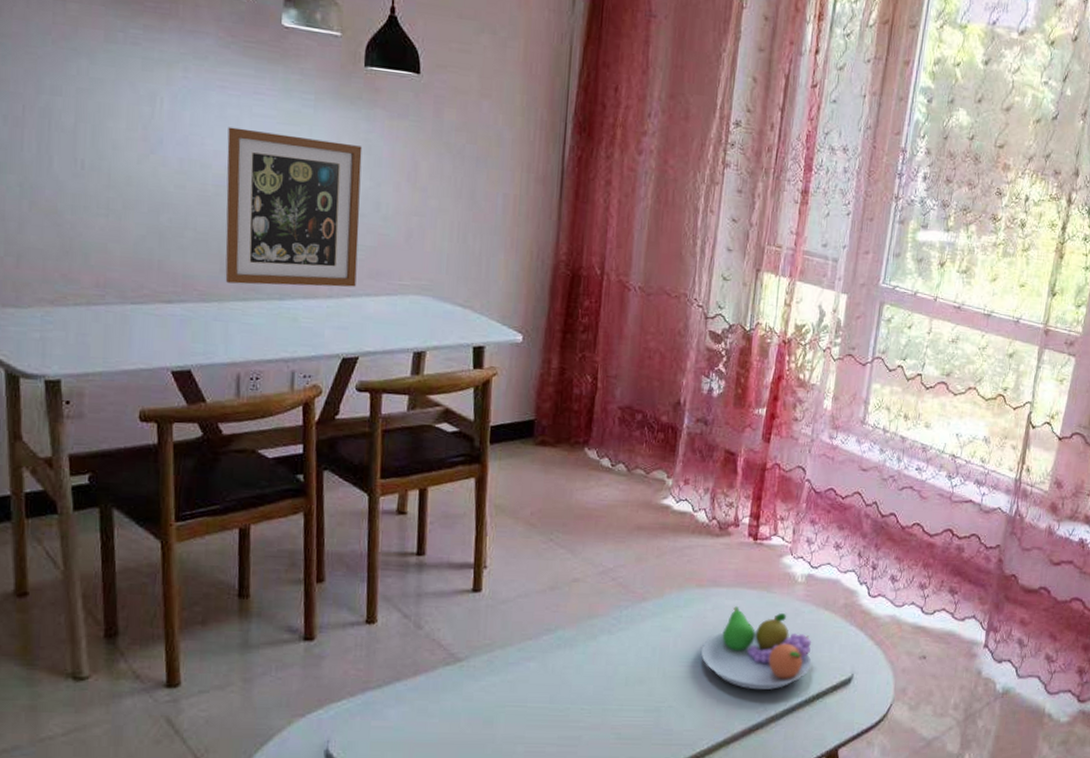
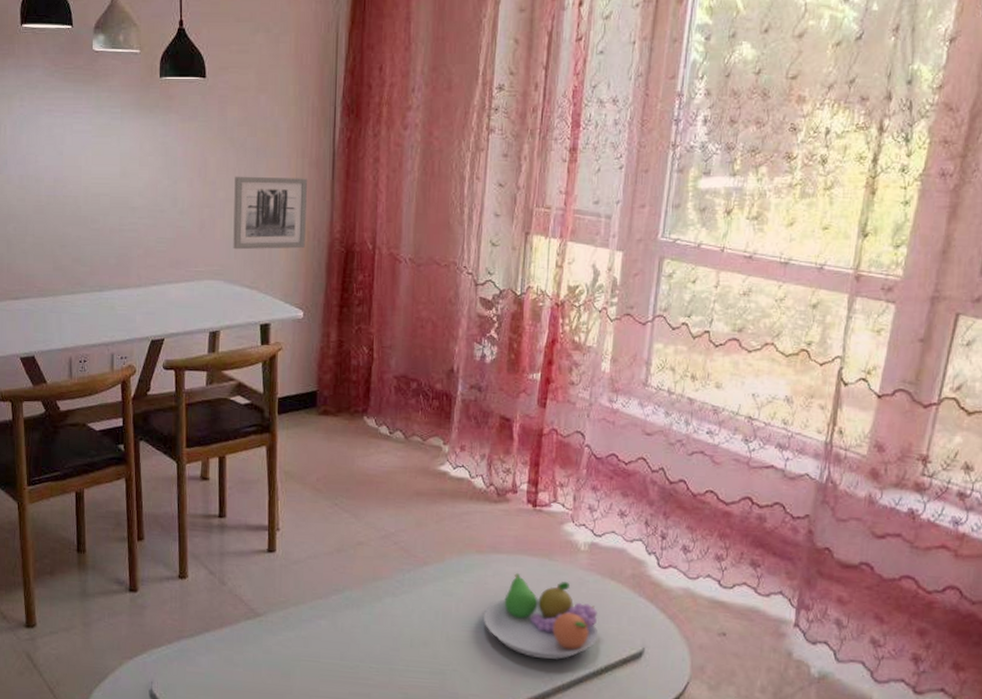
wall art: present [225,127,363,287] -> none [55,144,161,280]
wall art: none [445,184,533,268] -> present [233,176,308,250]

